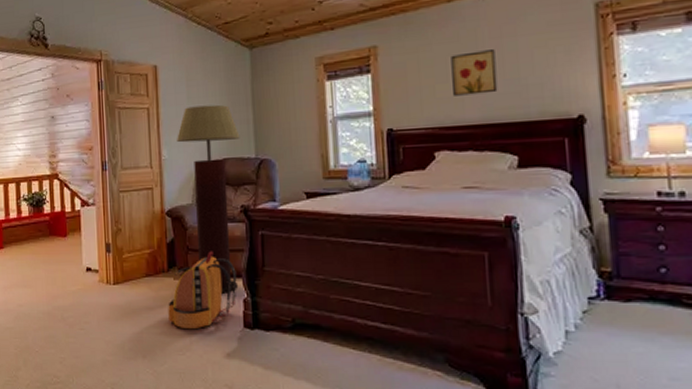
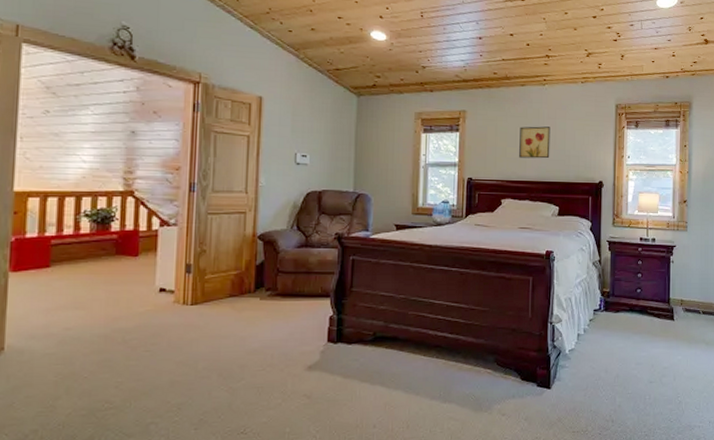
backpack: present [168,251,237,330] -> none [250,273,325,347]
floor lamp: present [177,104,240,293] -> none [277,139,341,312]

